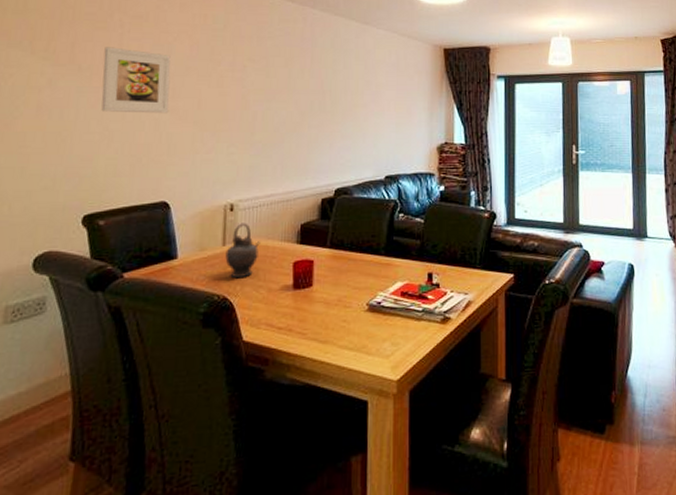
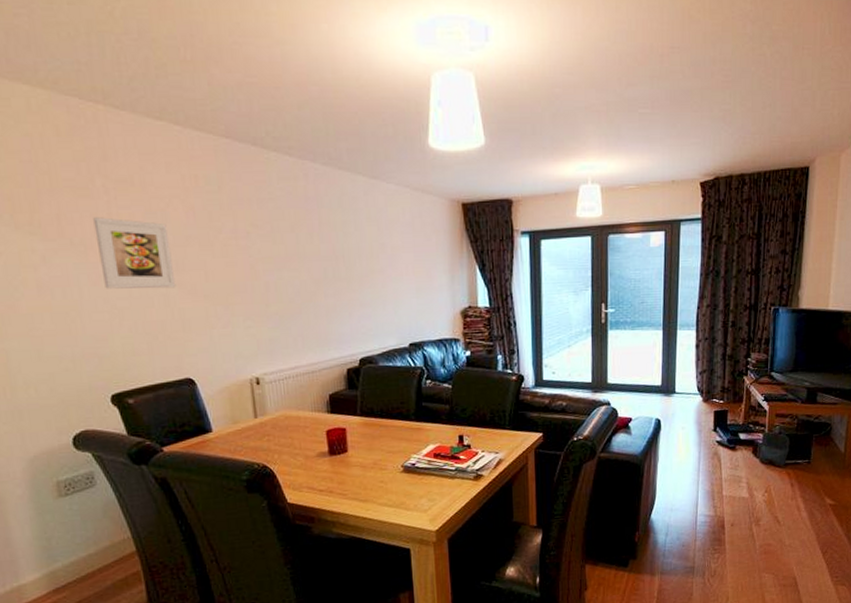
teapot: present [225,223,260,277] -> none [258,395,291,447]

